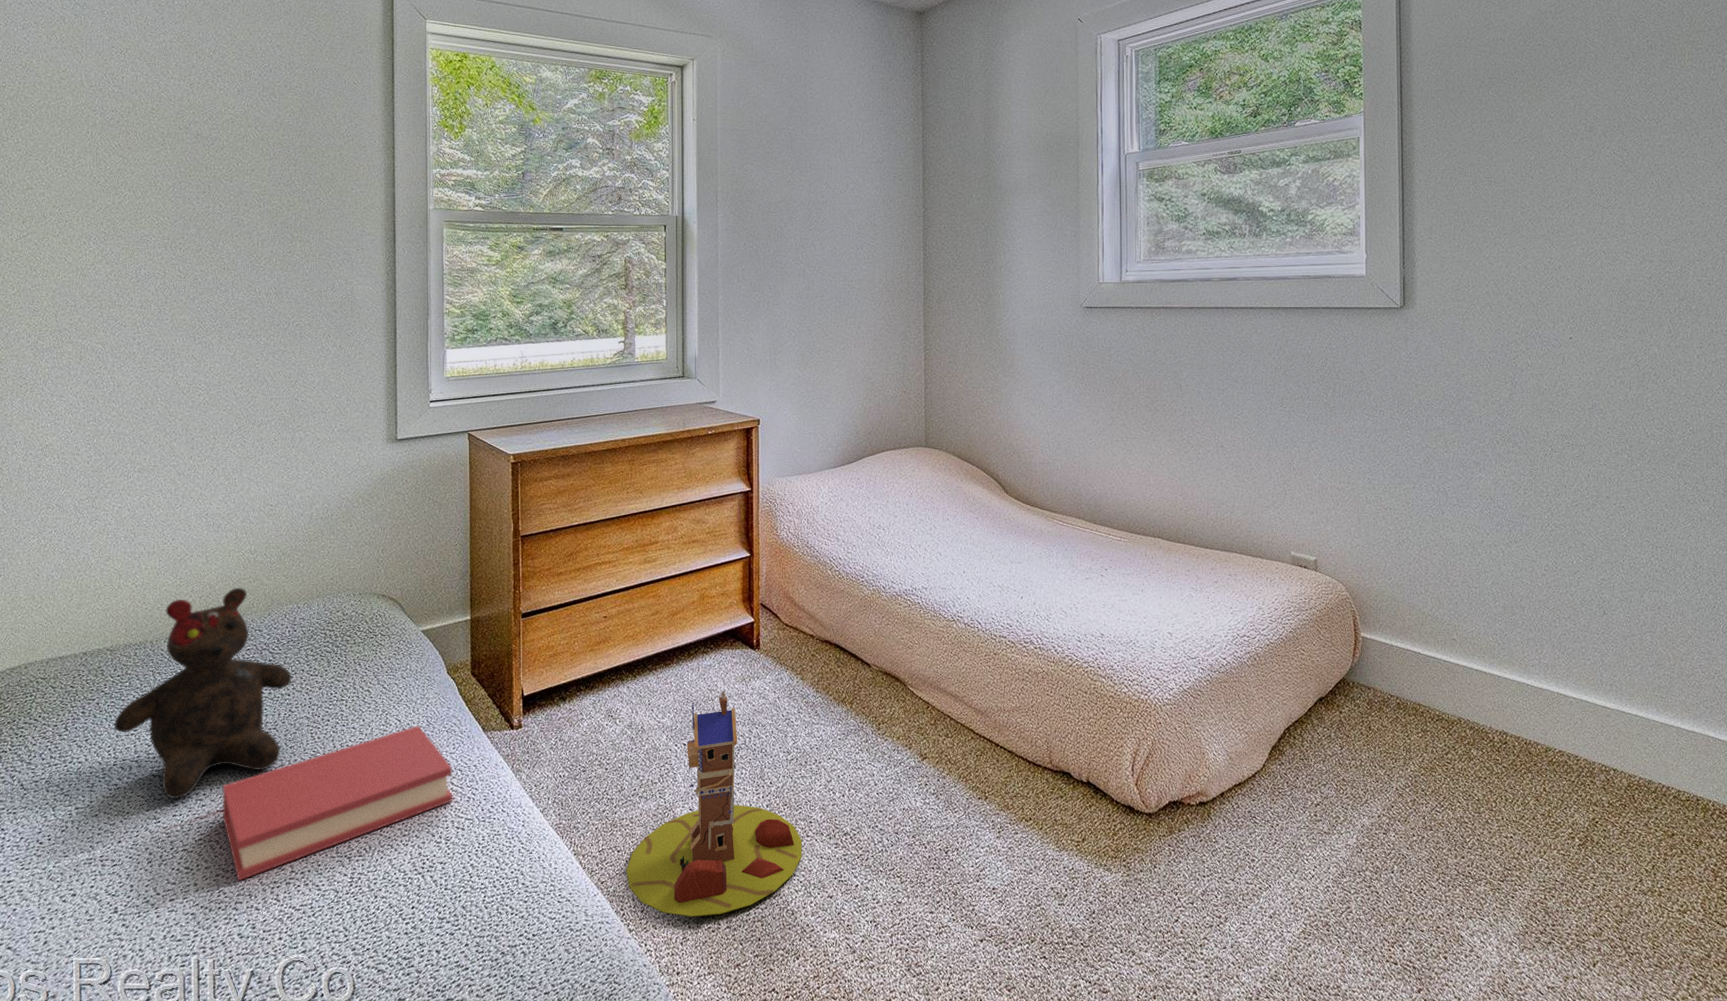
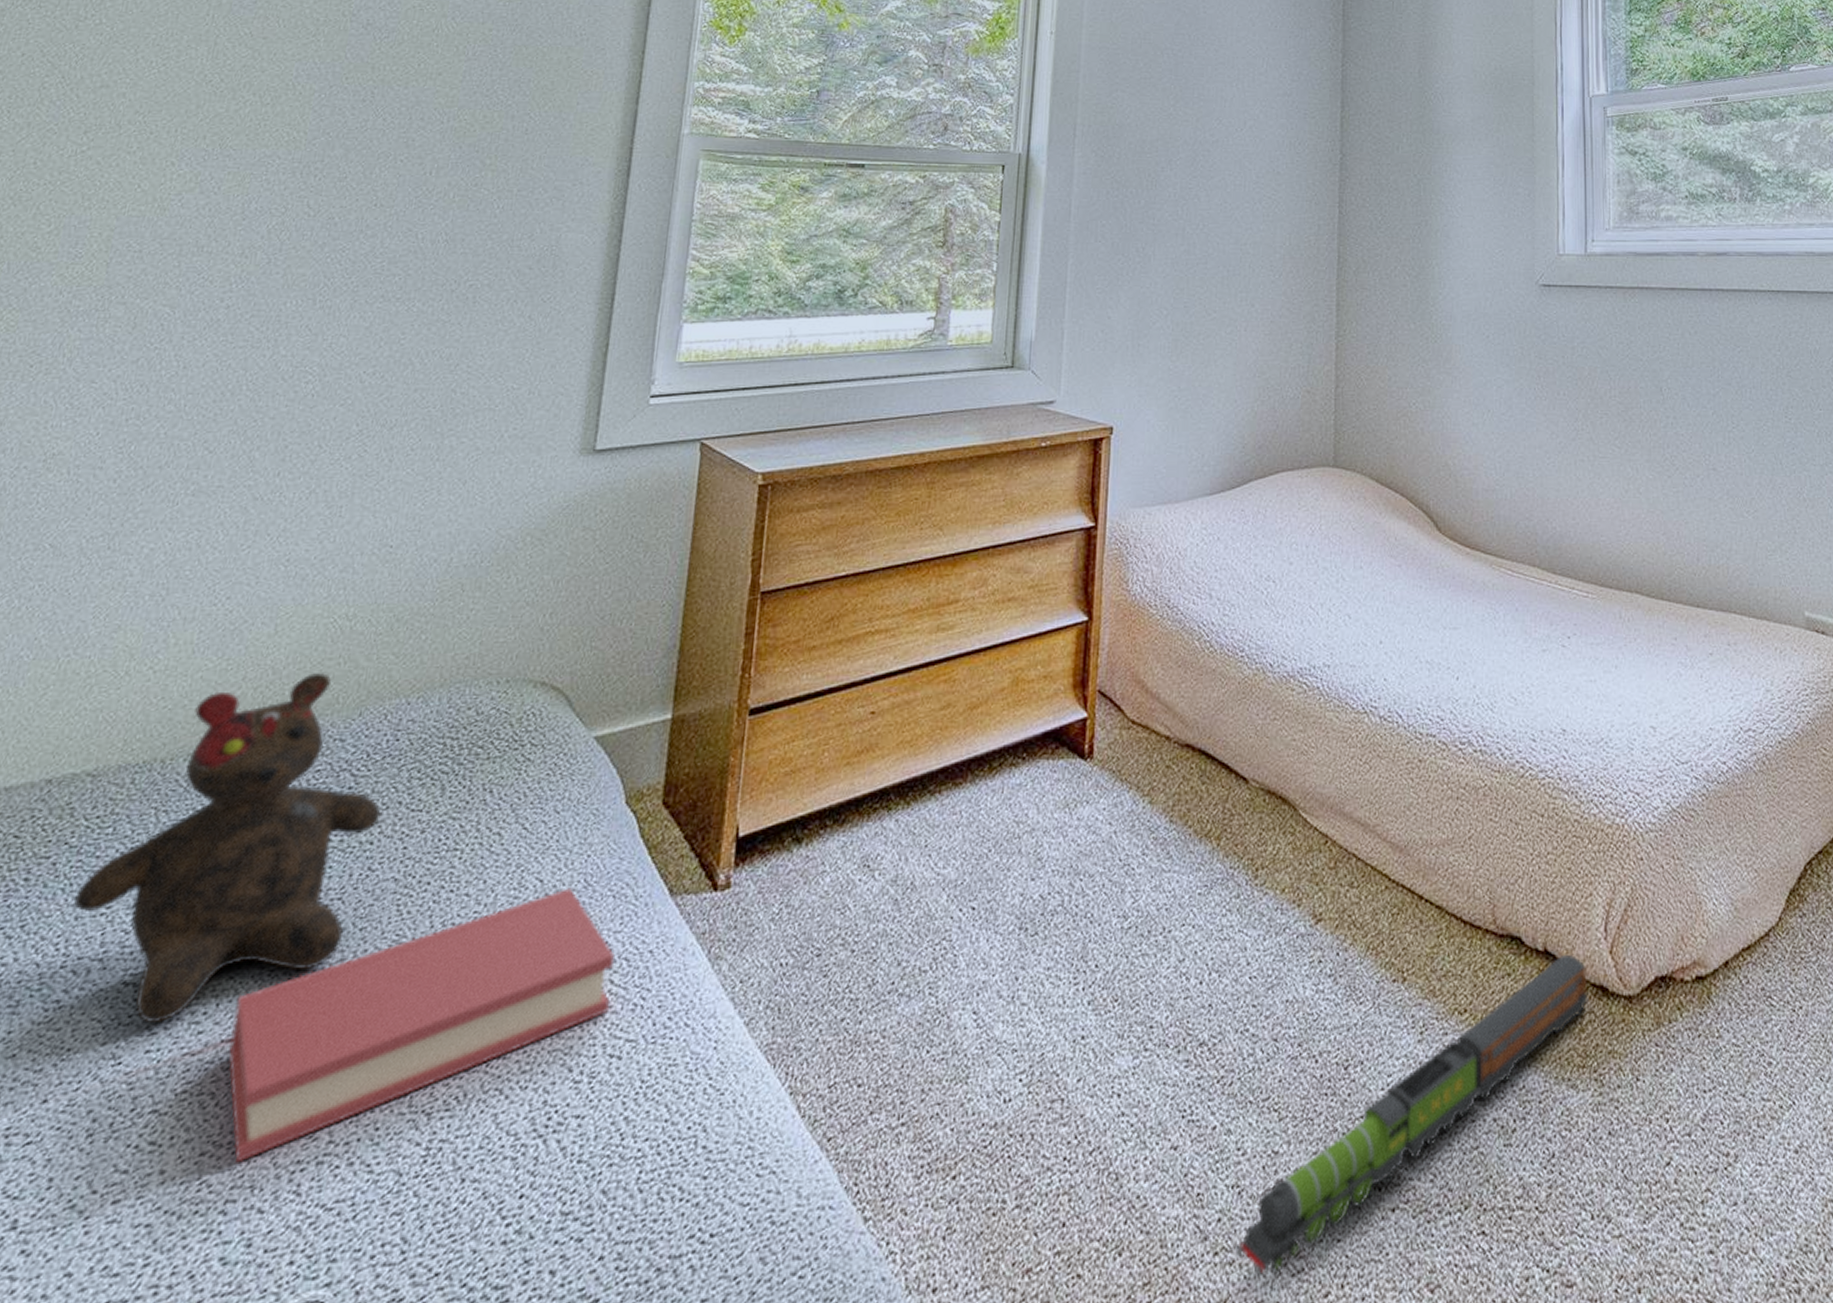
toy house: present [625,691,802,917] -> none [866,824,1137,1192]
toy train: none [874,785,1120,976] -> present [1235,954,1589,1277]

